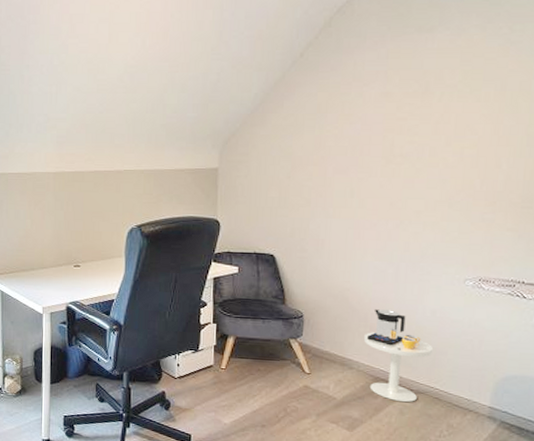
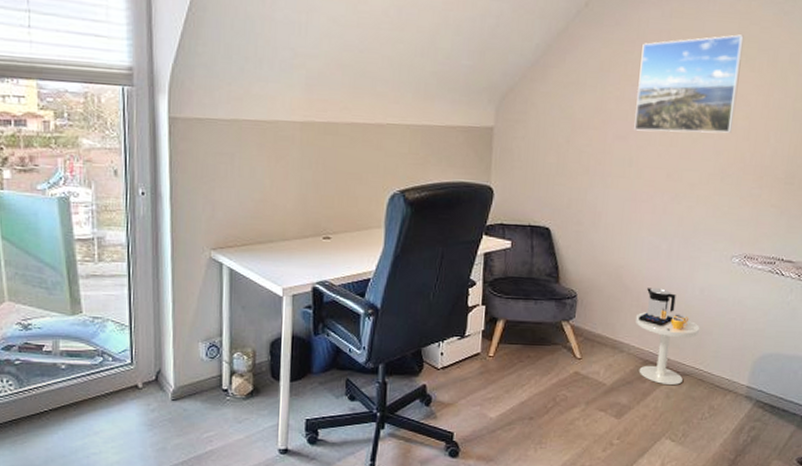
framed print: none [354,68,467,164] -> present [634,34,744,133]

